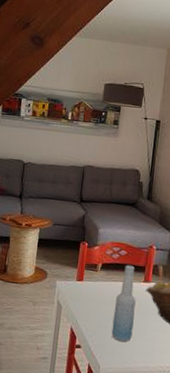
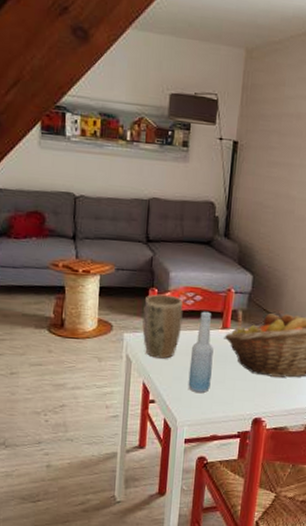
plant pot: none [73,247,110,307] -> present [142,294,184,359]

